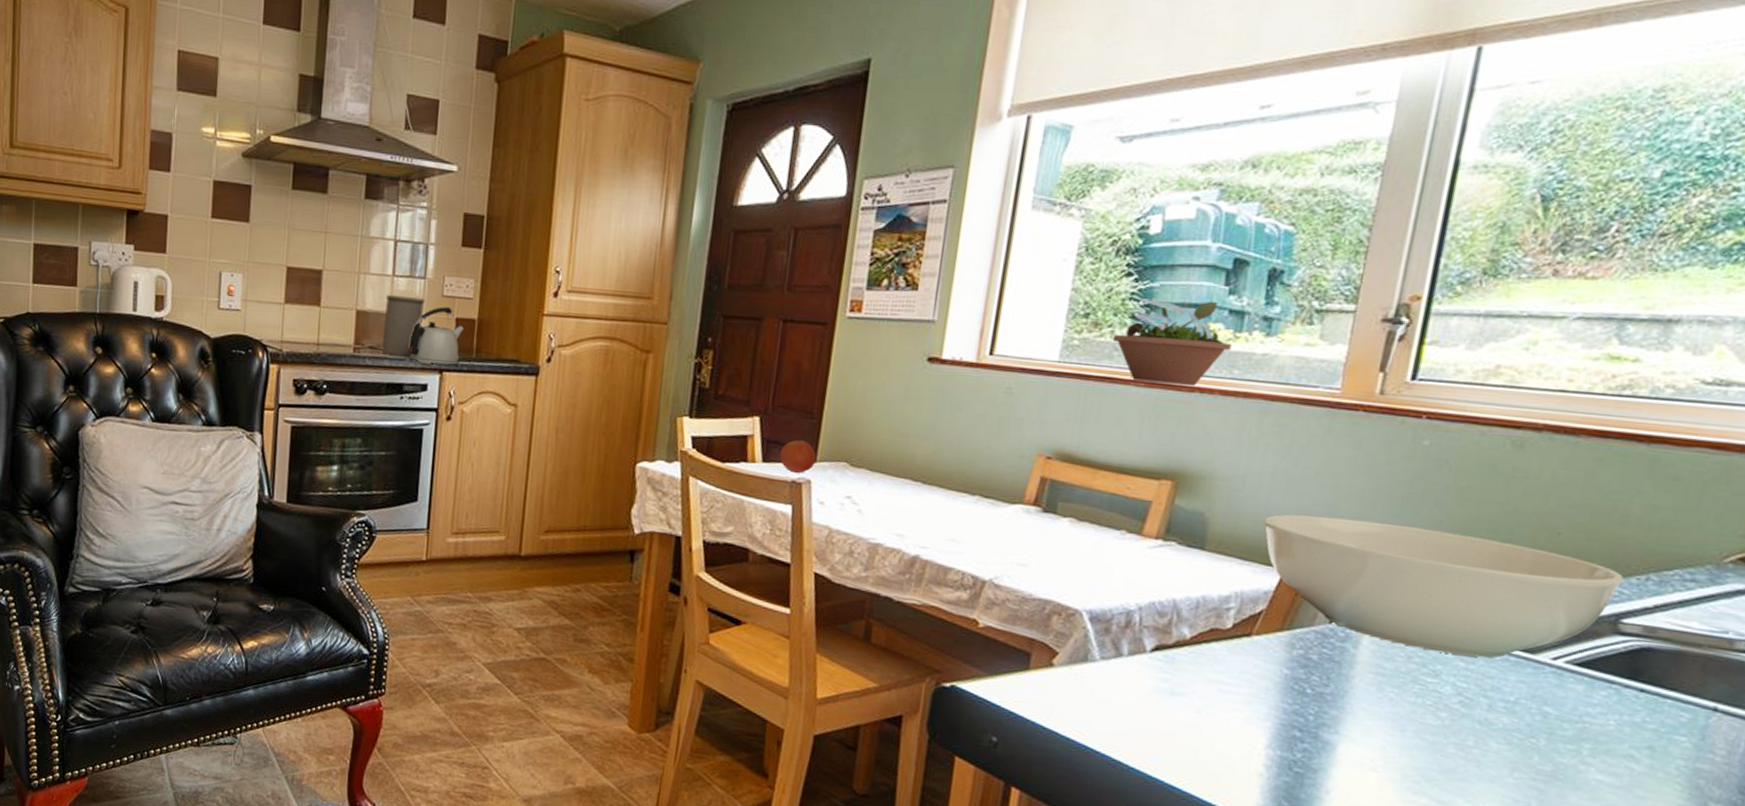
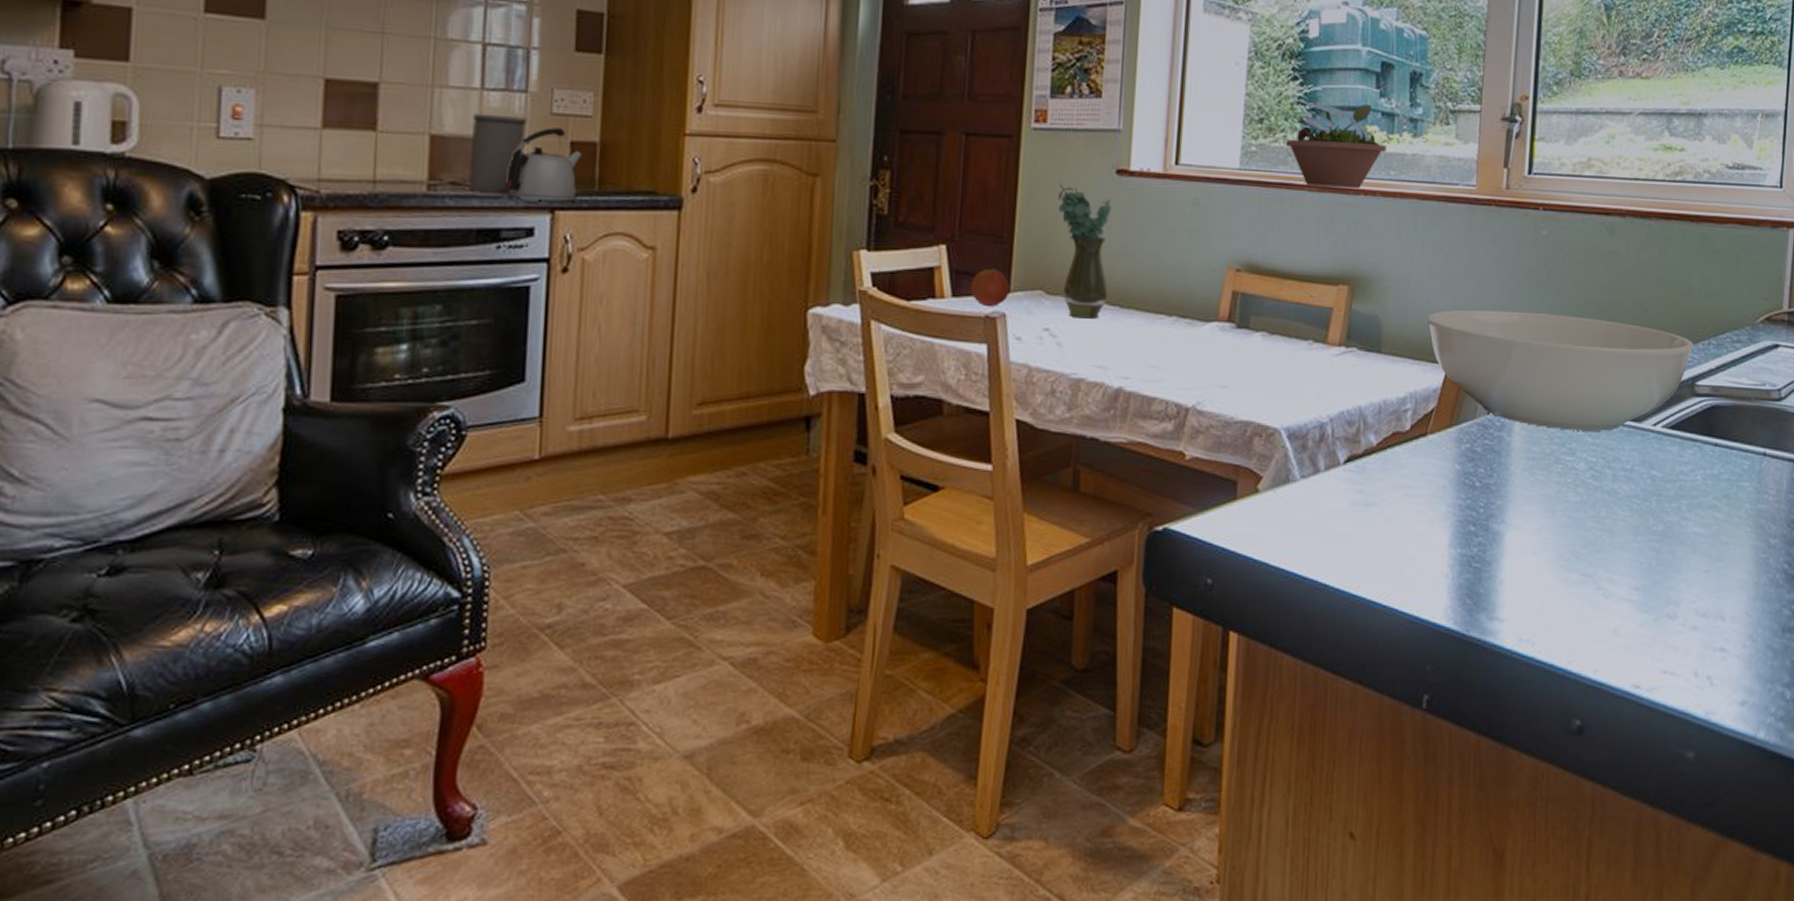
vase: none [866,367,921,492] -> present [1058,183,1112,319]

